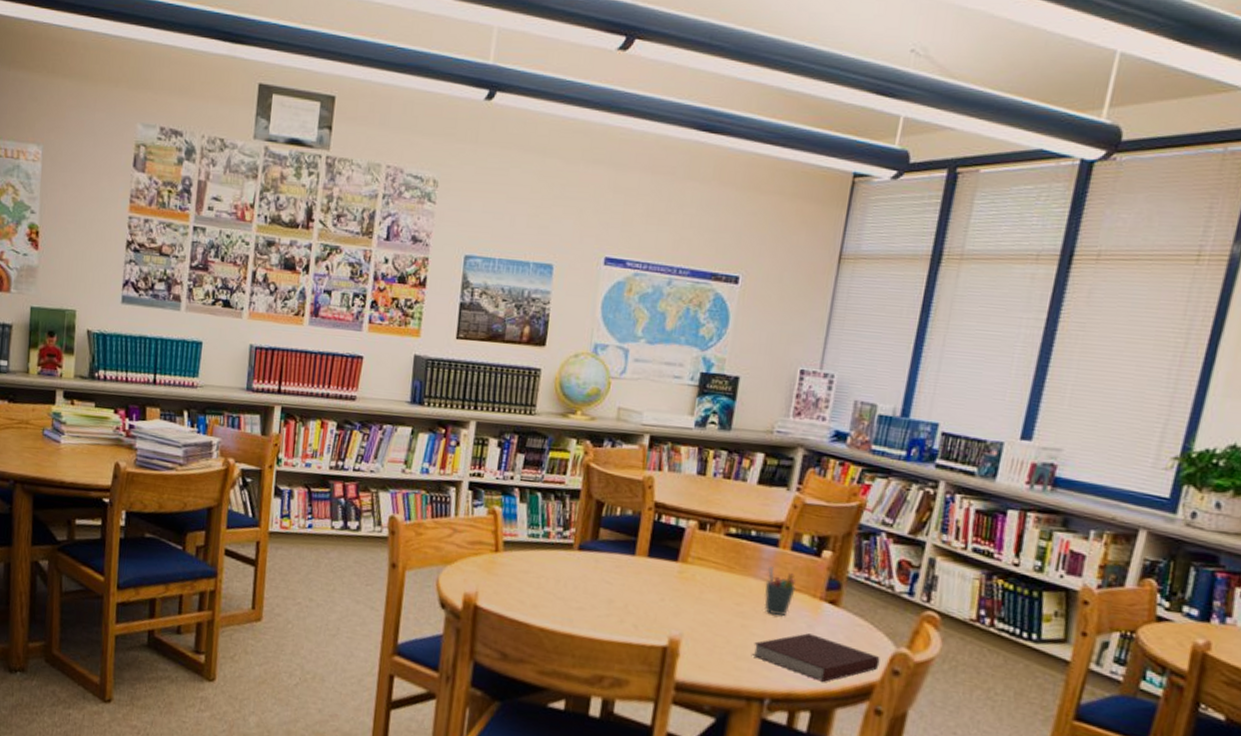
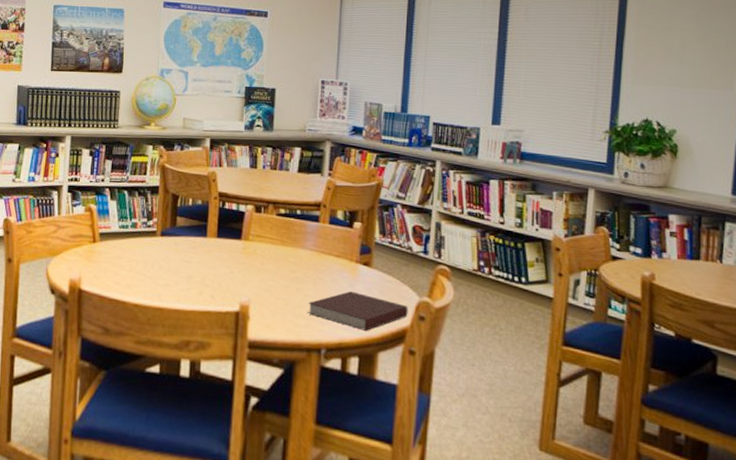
pen holder: present [764,566,796,616] -> none [312,238,336,279]

